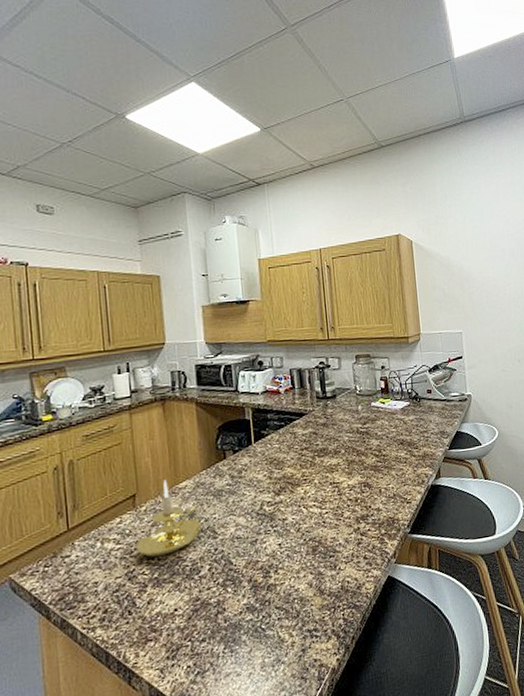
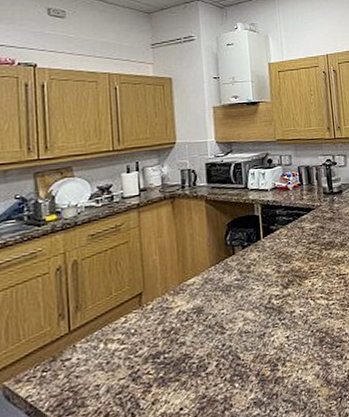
candle holder: present [136,480,201,558] -> none [142,277,209,357]

